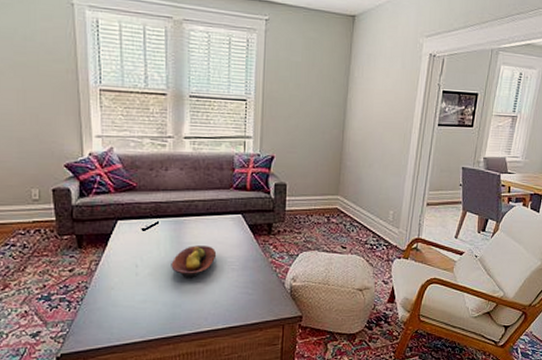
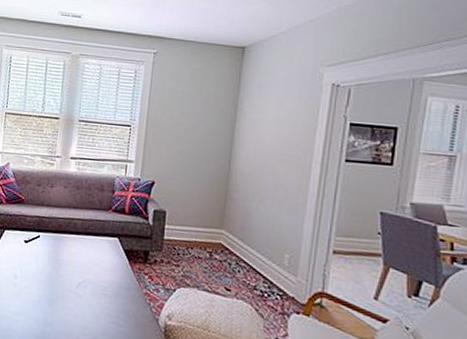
fruit bowl: present [171,245,217,278] -> none [46,263,91,298]

